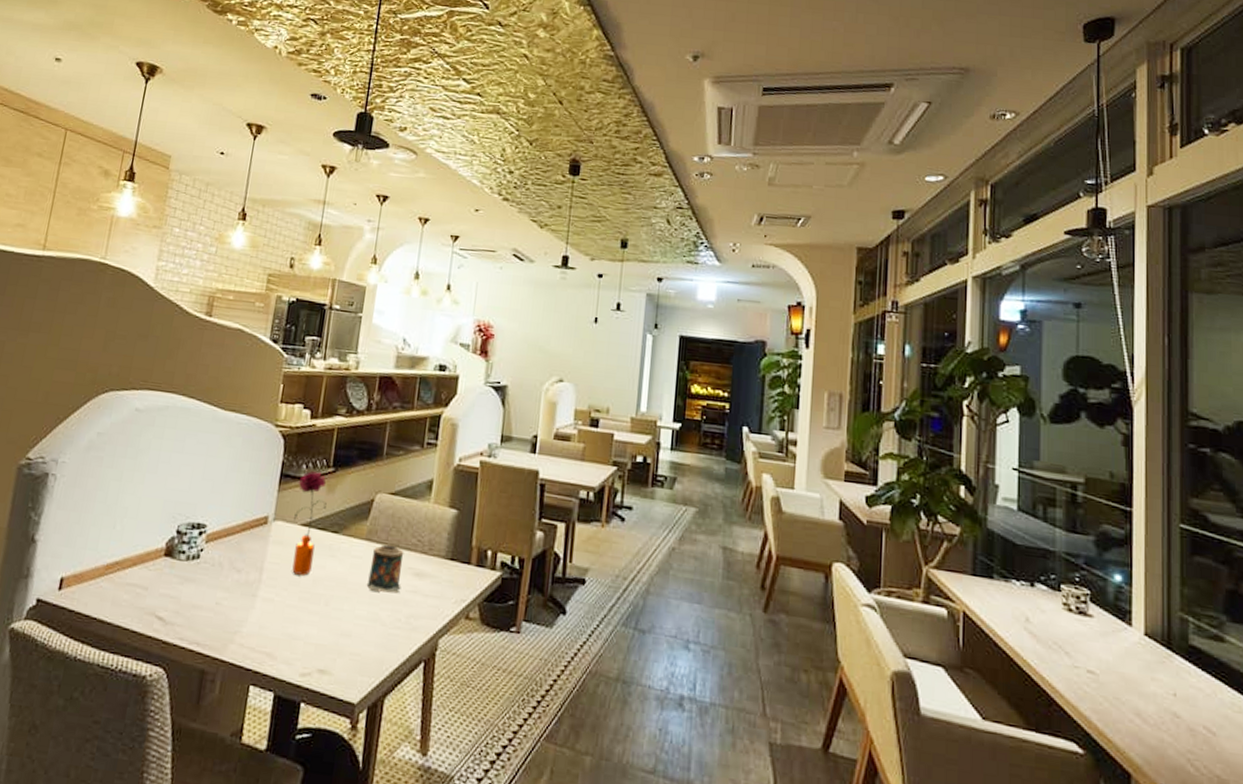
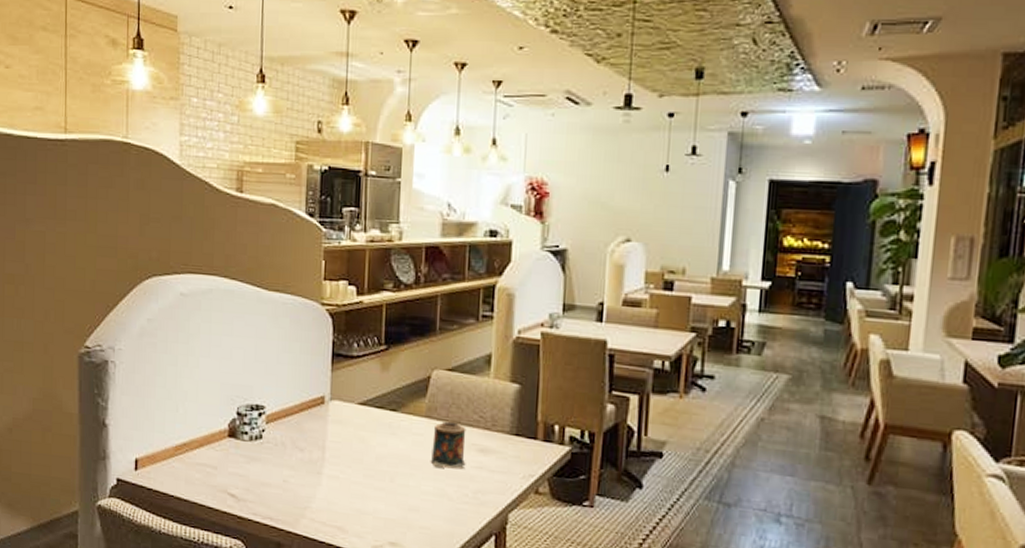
flower: present [292,471,327,576] -> none [350,349,382,453]

